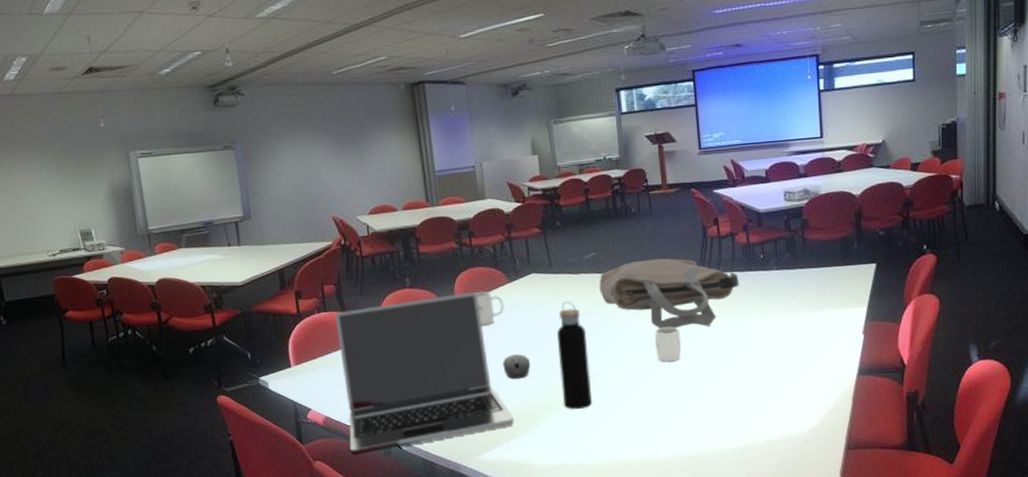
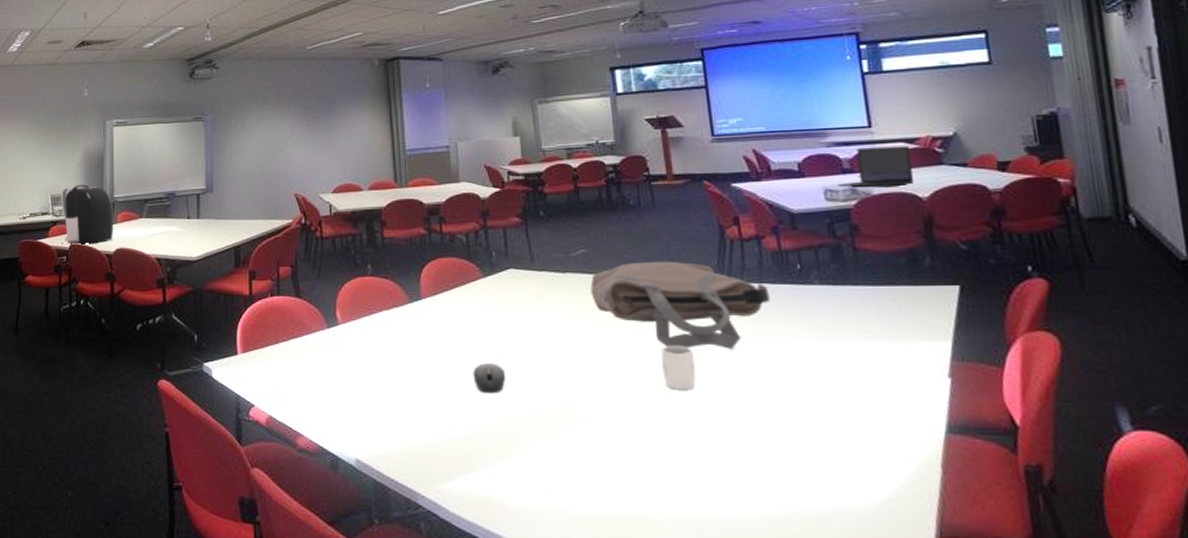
backpack: none [90,218,153,278] -> present [61,184,113,245]
laptop: present [335,292,514,456] -> none [288,286,484,468]
mug: present [474,291,504,326] -> none [443,286,476,326]
water bottle: present [556,301,592,409] -> none [538,305,581,438]
laptop: none [794,152,851,190] -> present [837,146,914,188]

